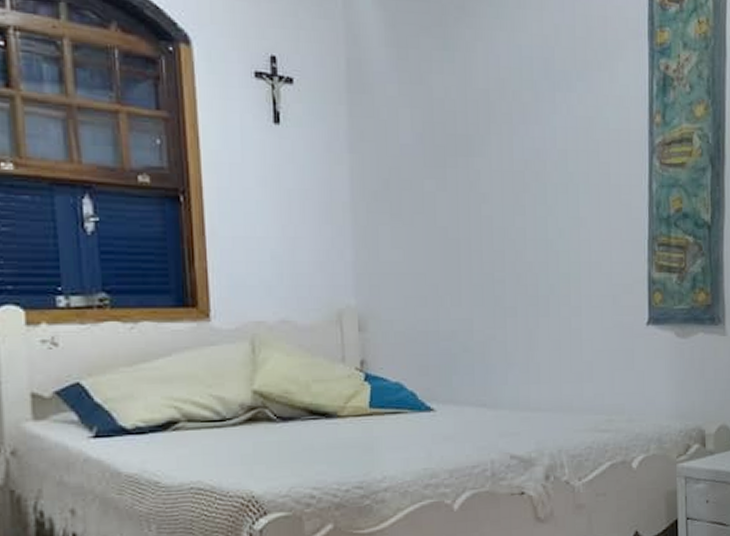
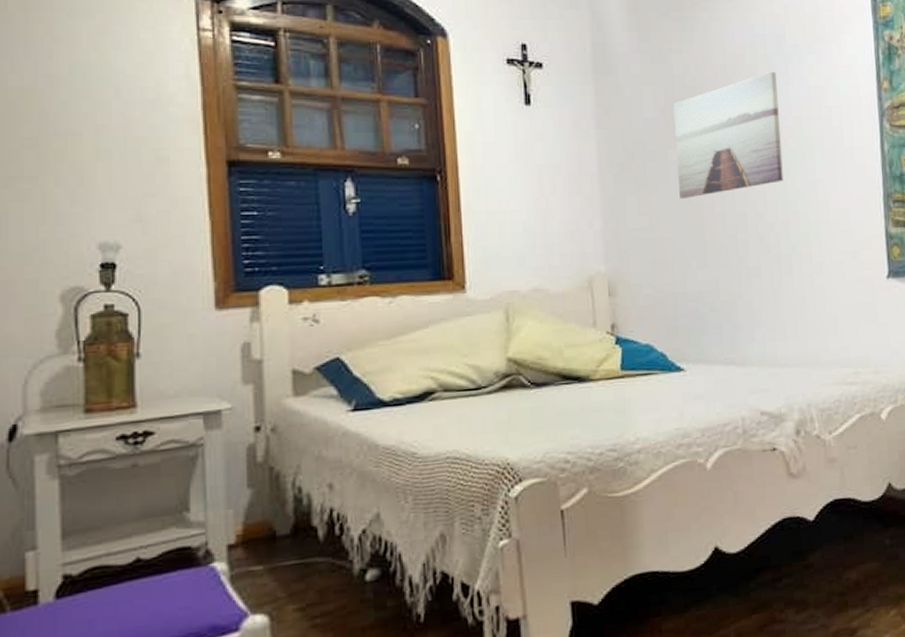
wall art: none [431,98,545,232] -> present [673,71,784,199]

